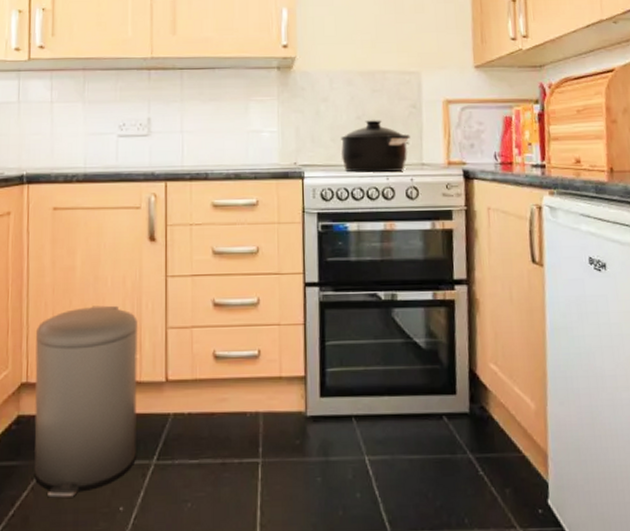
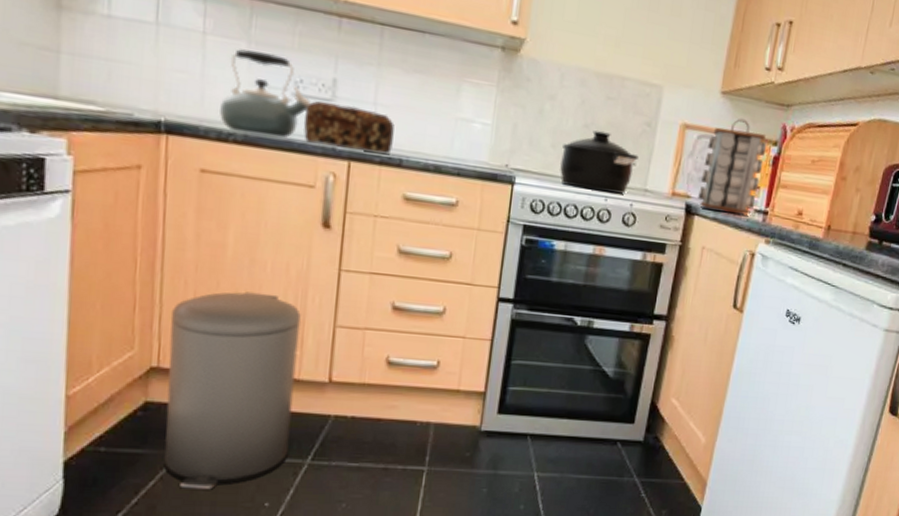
kettle: none [65,108,133,174] -> present [220,49,312,139]
bread loaf: none [128,137,199,173] -> present [303,101,395,155]
spice rack: none [472,85,531,173] -> present [697,118,767,216]

